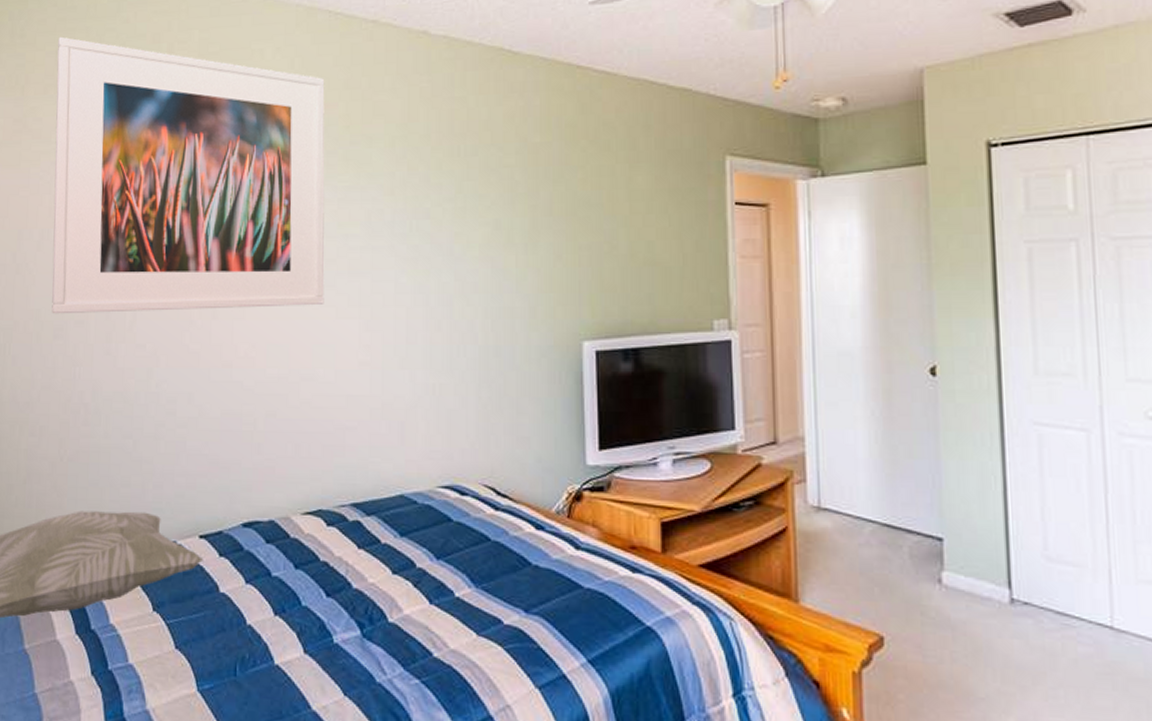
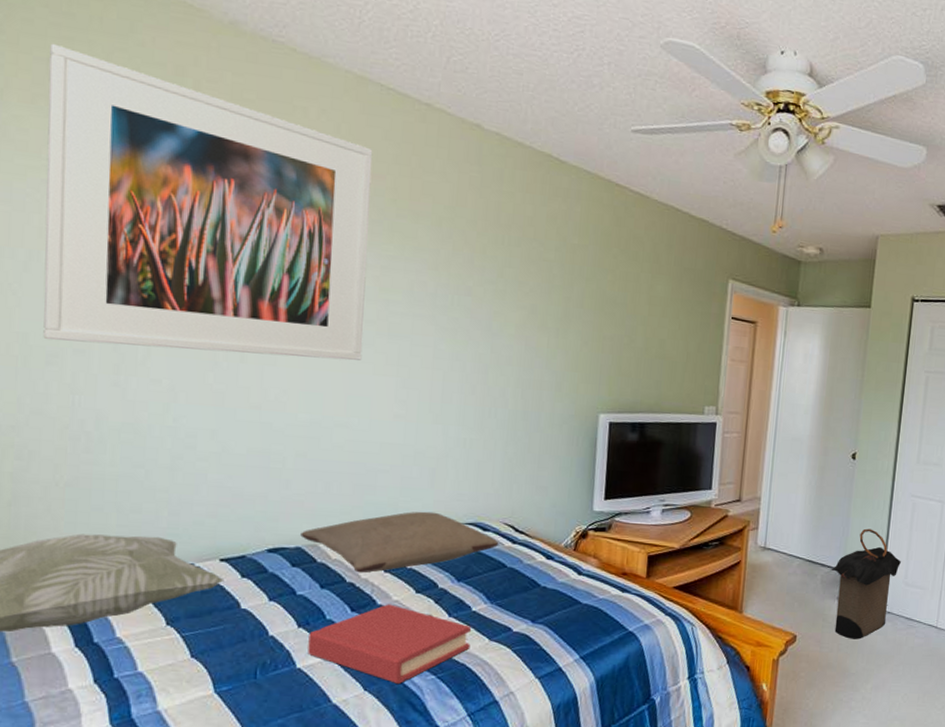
pillow: none [273,473,480,550] -> present [300,511,499,573]
hardback book: none [285,587,456,690] -> present [308,604,472,685]
laundry hamper: none [921,475,1033,645] -> present [830,528,901,639]

